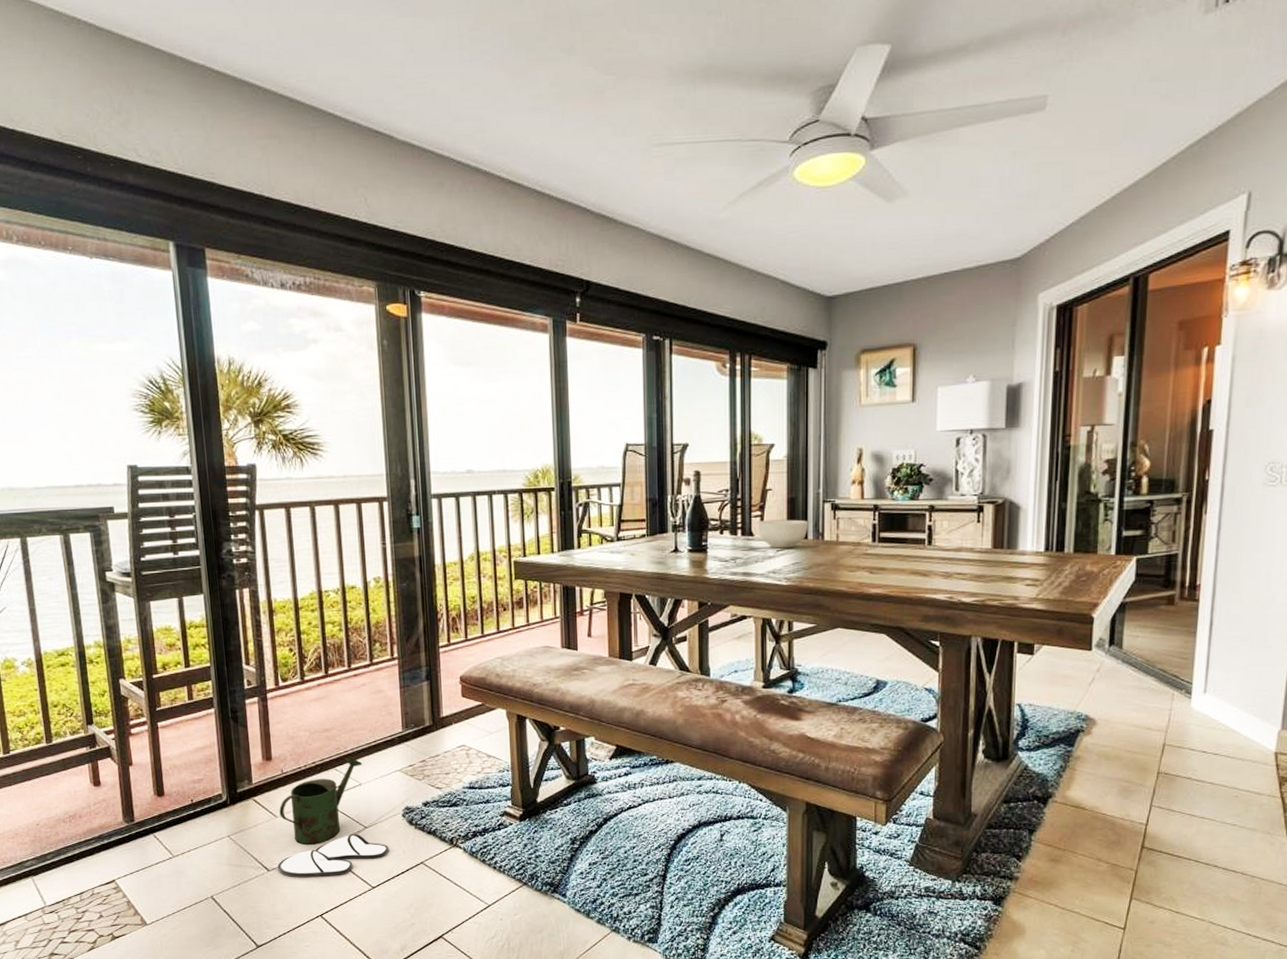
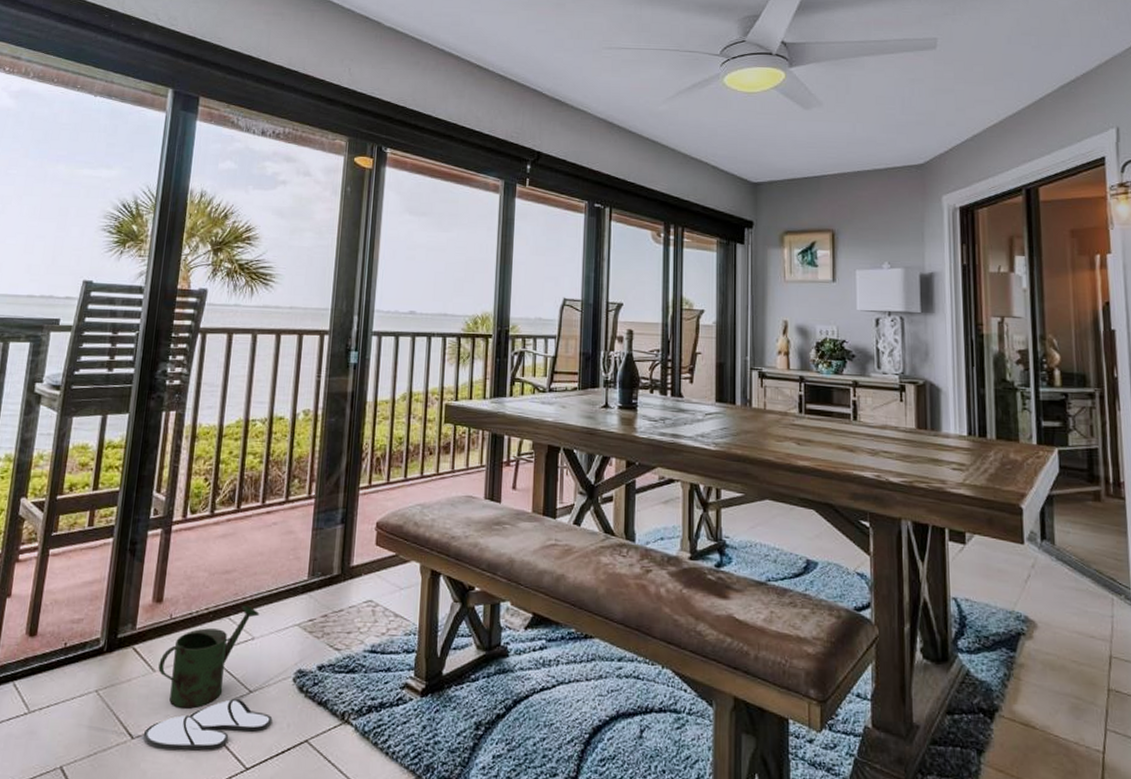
bowl: present [758,519,809,549] -> none [687,383,737,413]

